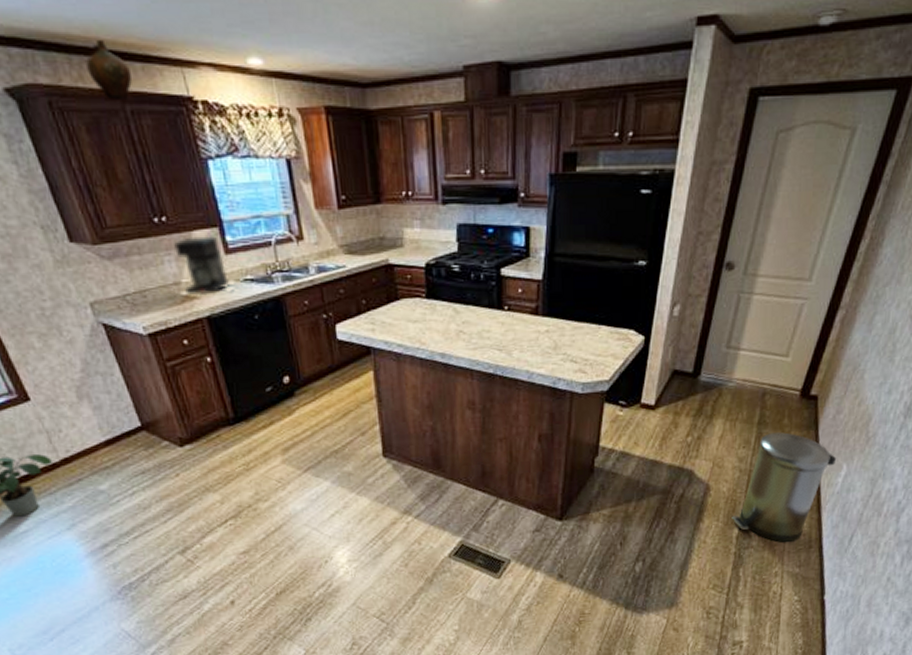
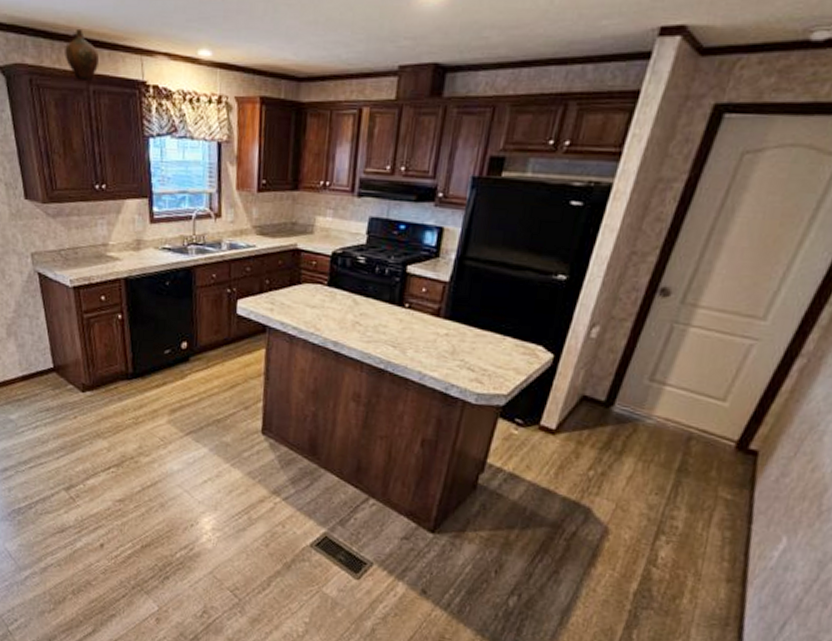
coffee maker: present [174,236,229,296] -> none [108,204,149,259]
pedal bin: present [731,432,837,542] -> none [631,483,775,614]

